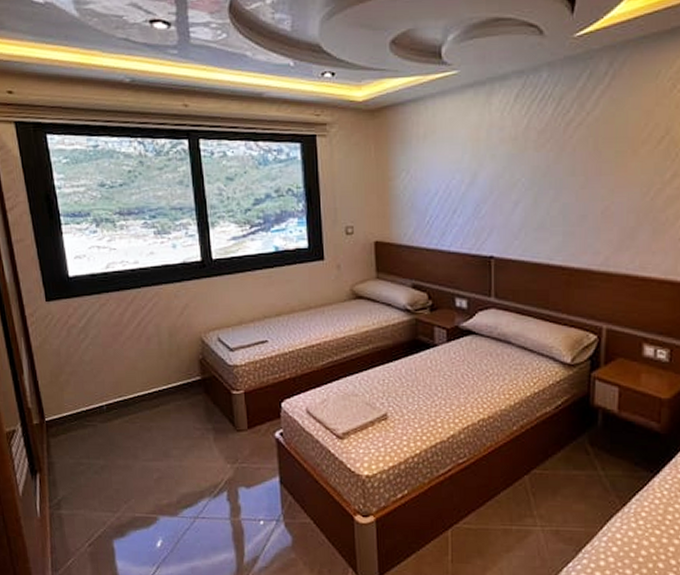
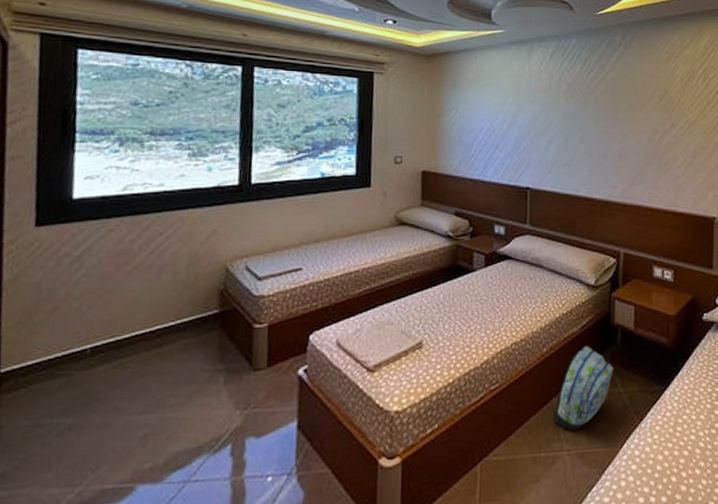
backpack: none [524,426,593,509] -> present [552,345,614,431]

